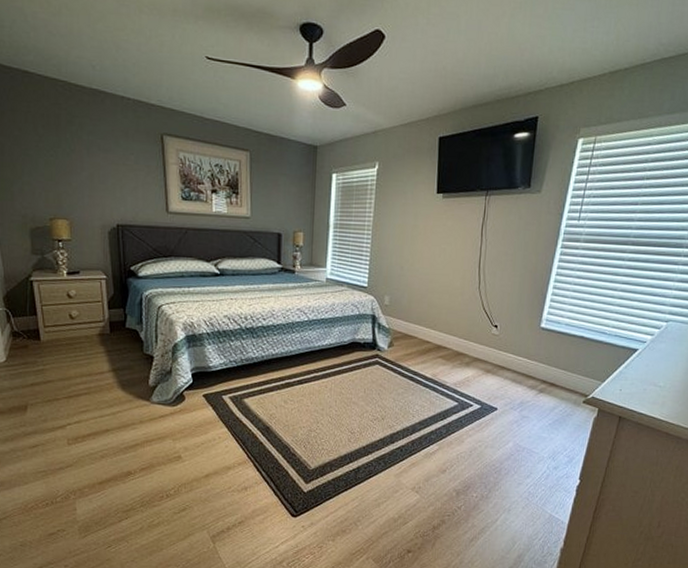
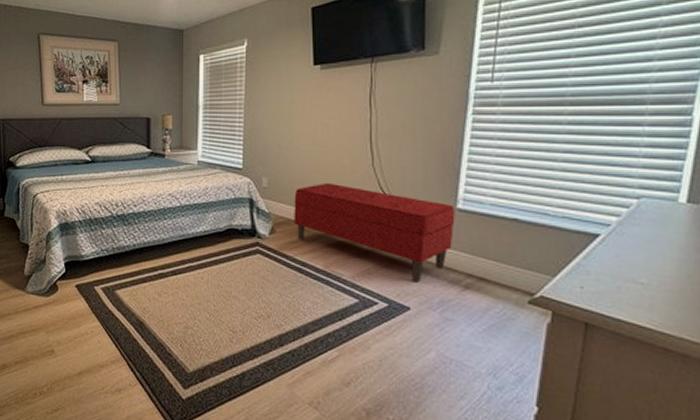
bench: none [410,302,539,388] -> present [294,182,455,283]

